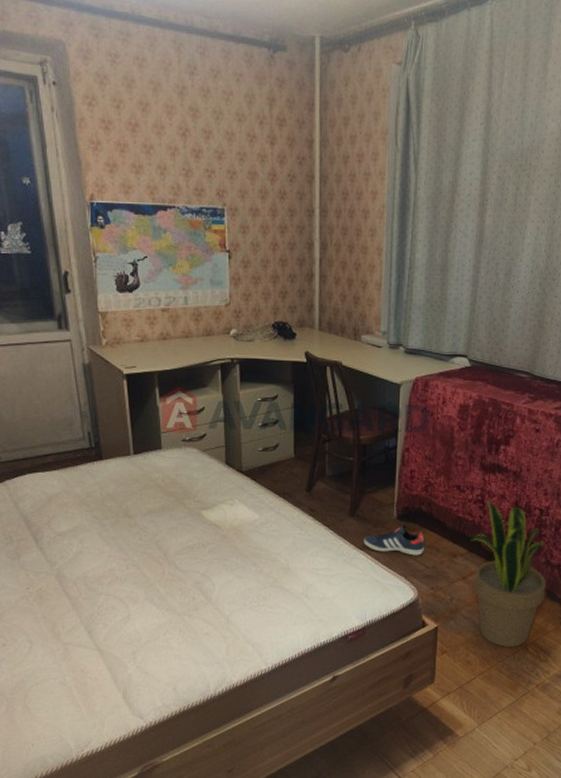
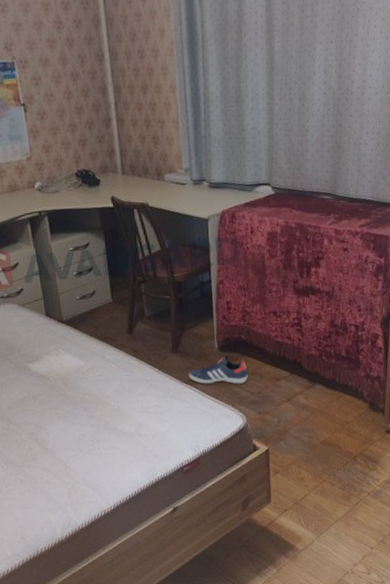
potted plant: present [470,498,546,647] -> none [291,321,368,461]

